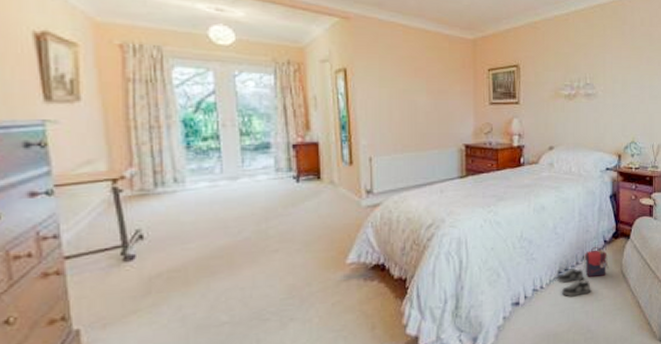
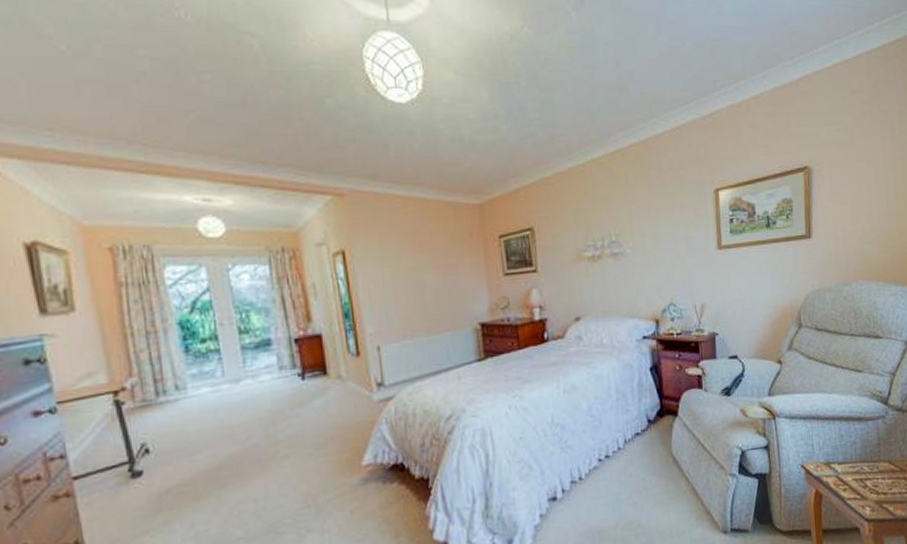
shoe: present [556,267,591,297] -> none [596,453,638,488]
handbag: present [583,246,609,277] -> none [625,427,656,464]

